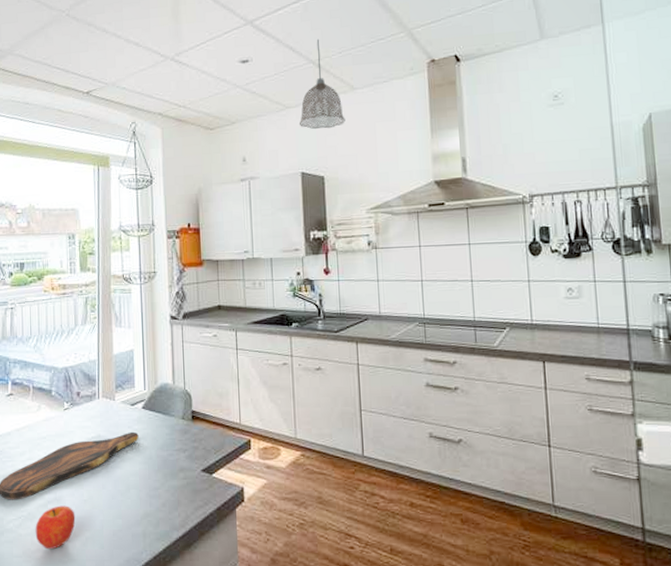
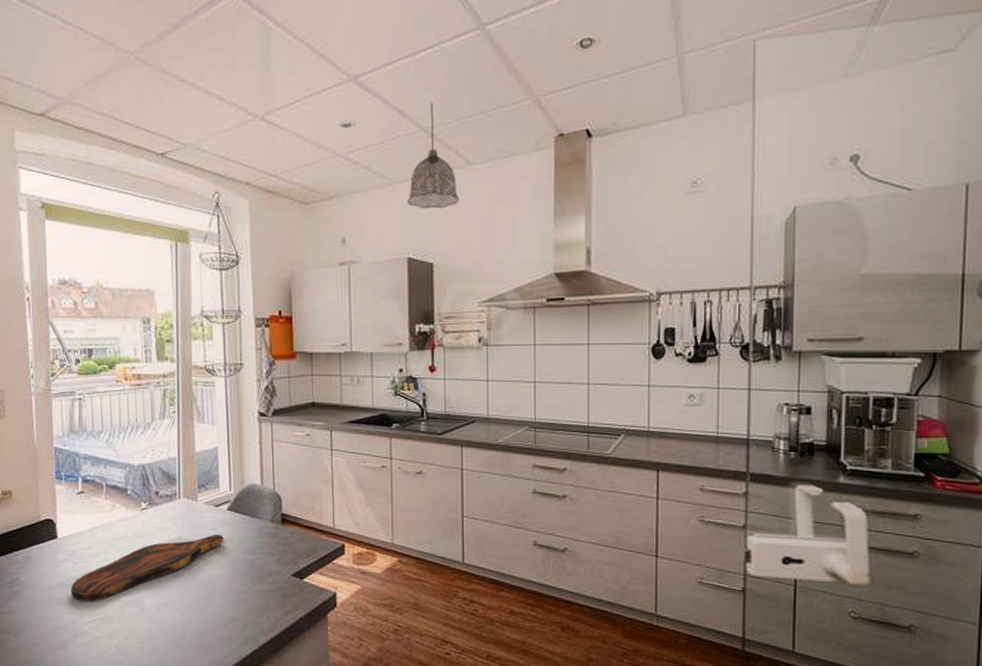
fruit: present [35,505,76,550] -> none [112,608,156,653]

